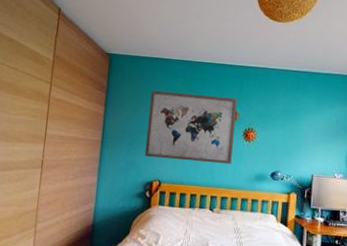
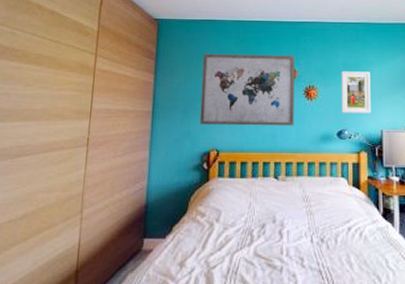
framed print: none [276,117,307,158] -> present [341,71,371,113]

